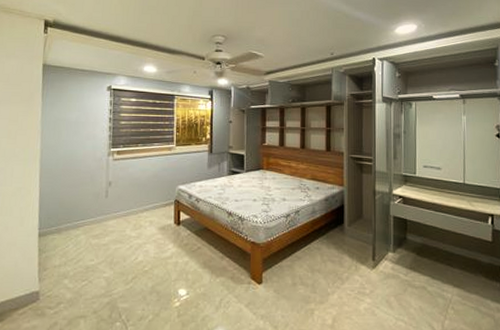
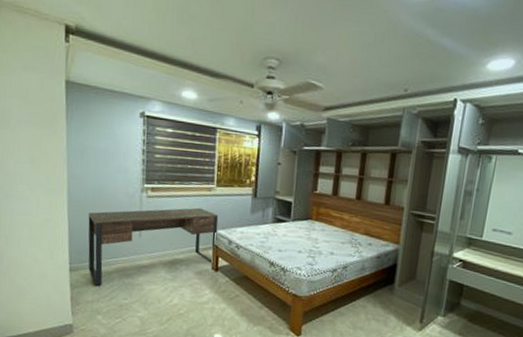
desk: none [57,166,179,250] -> present [88,207,219,287]

